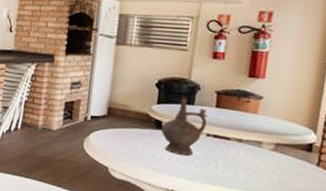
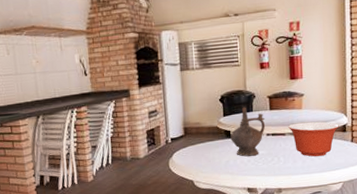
mixing bowl: none [236,128,304,174] -> present [288,121,339,157]

